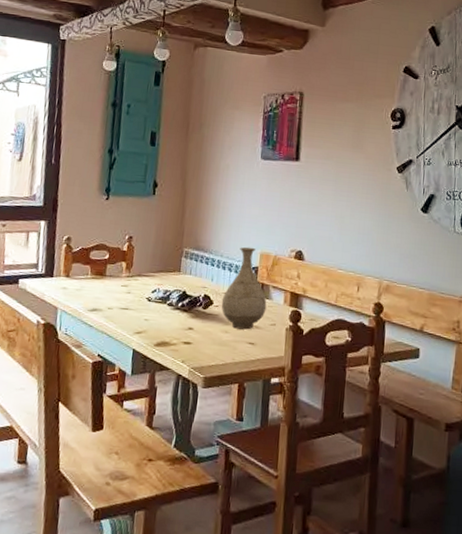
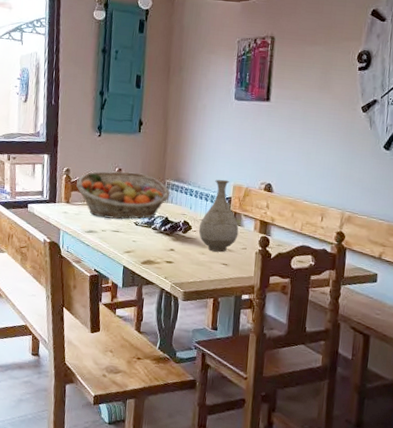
fruit basket: none [78,239,189,295] -> present [76,171,170,220]

